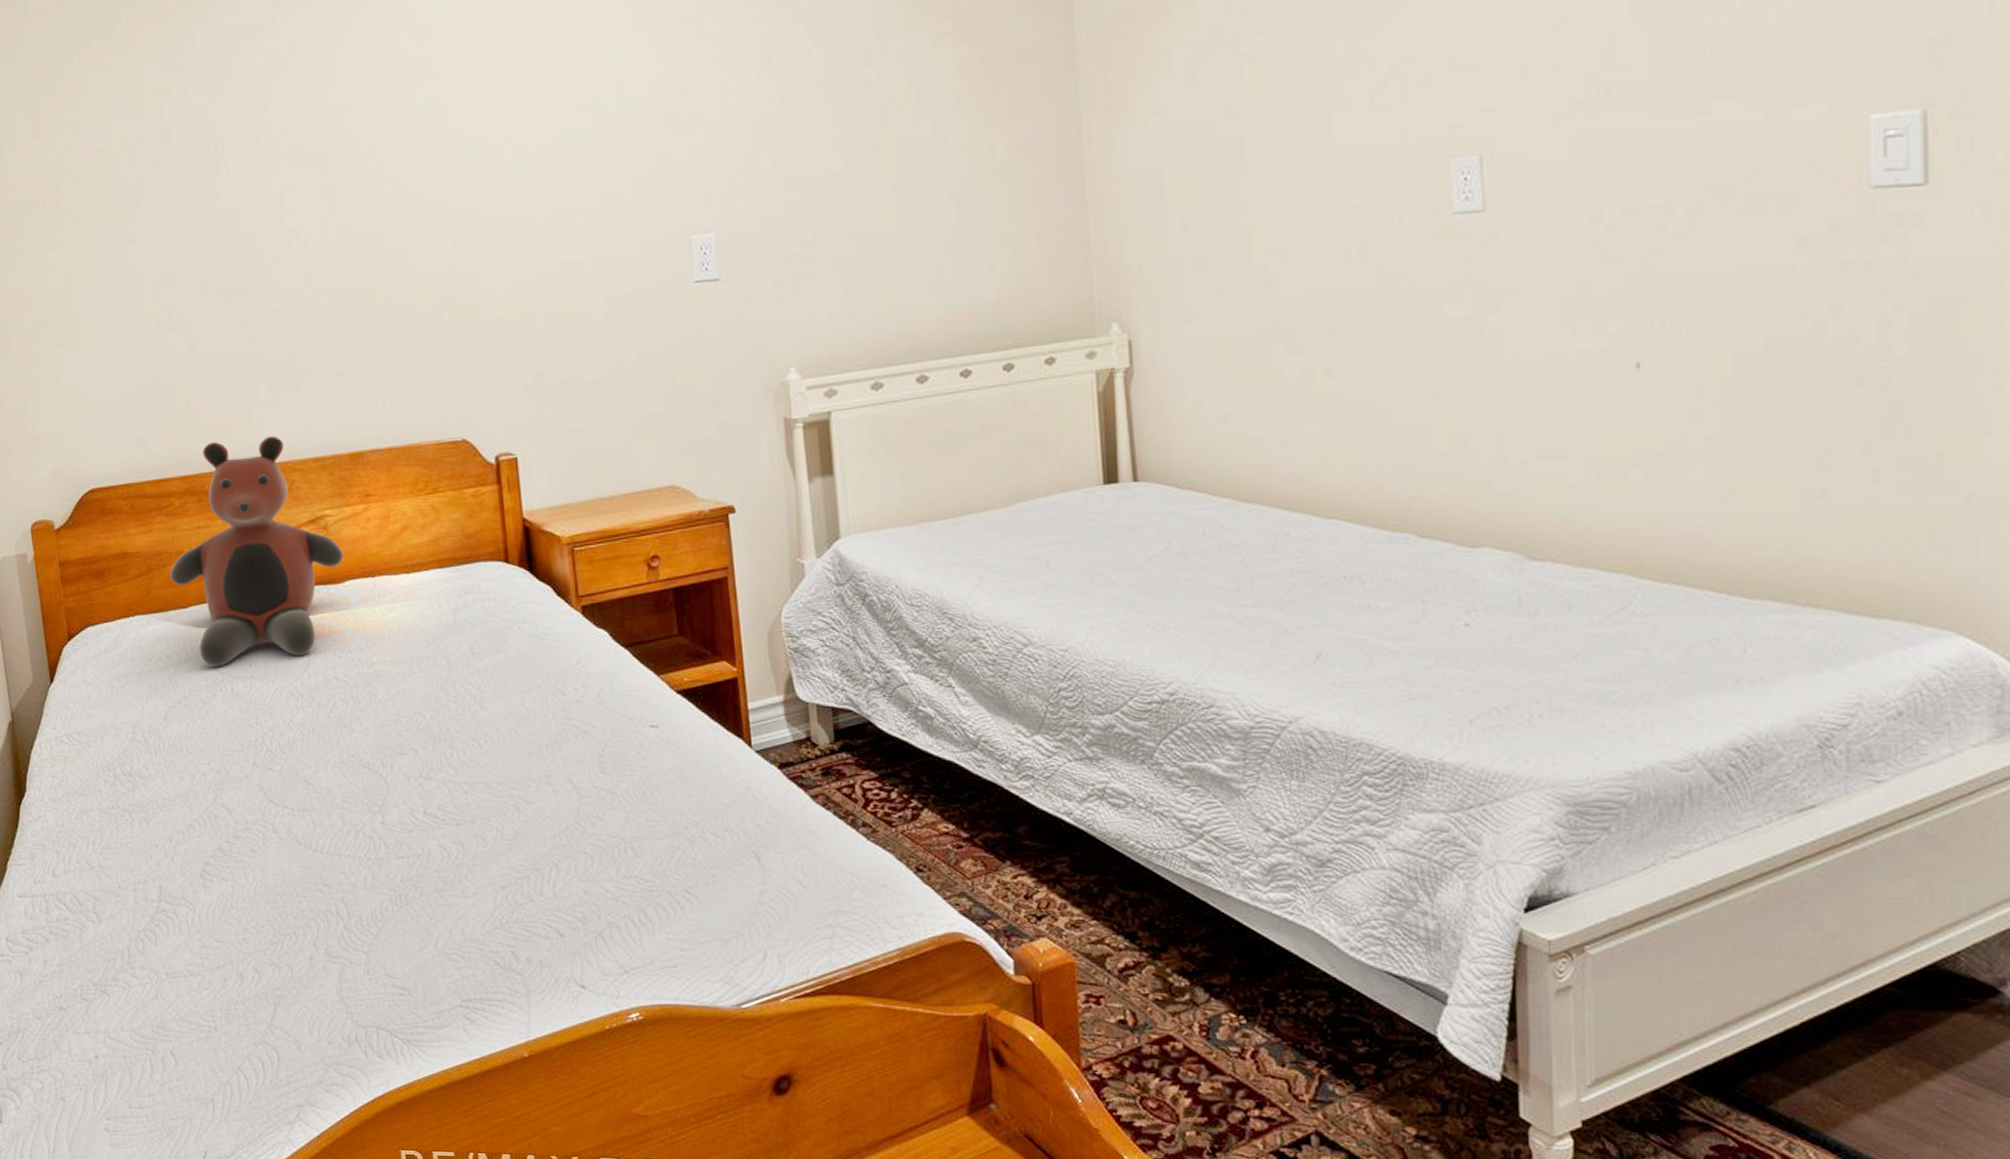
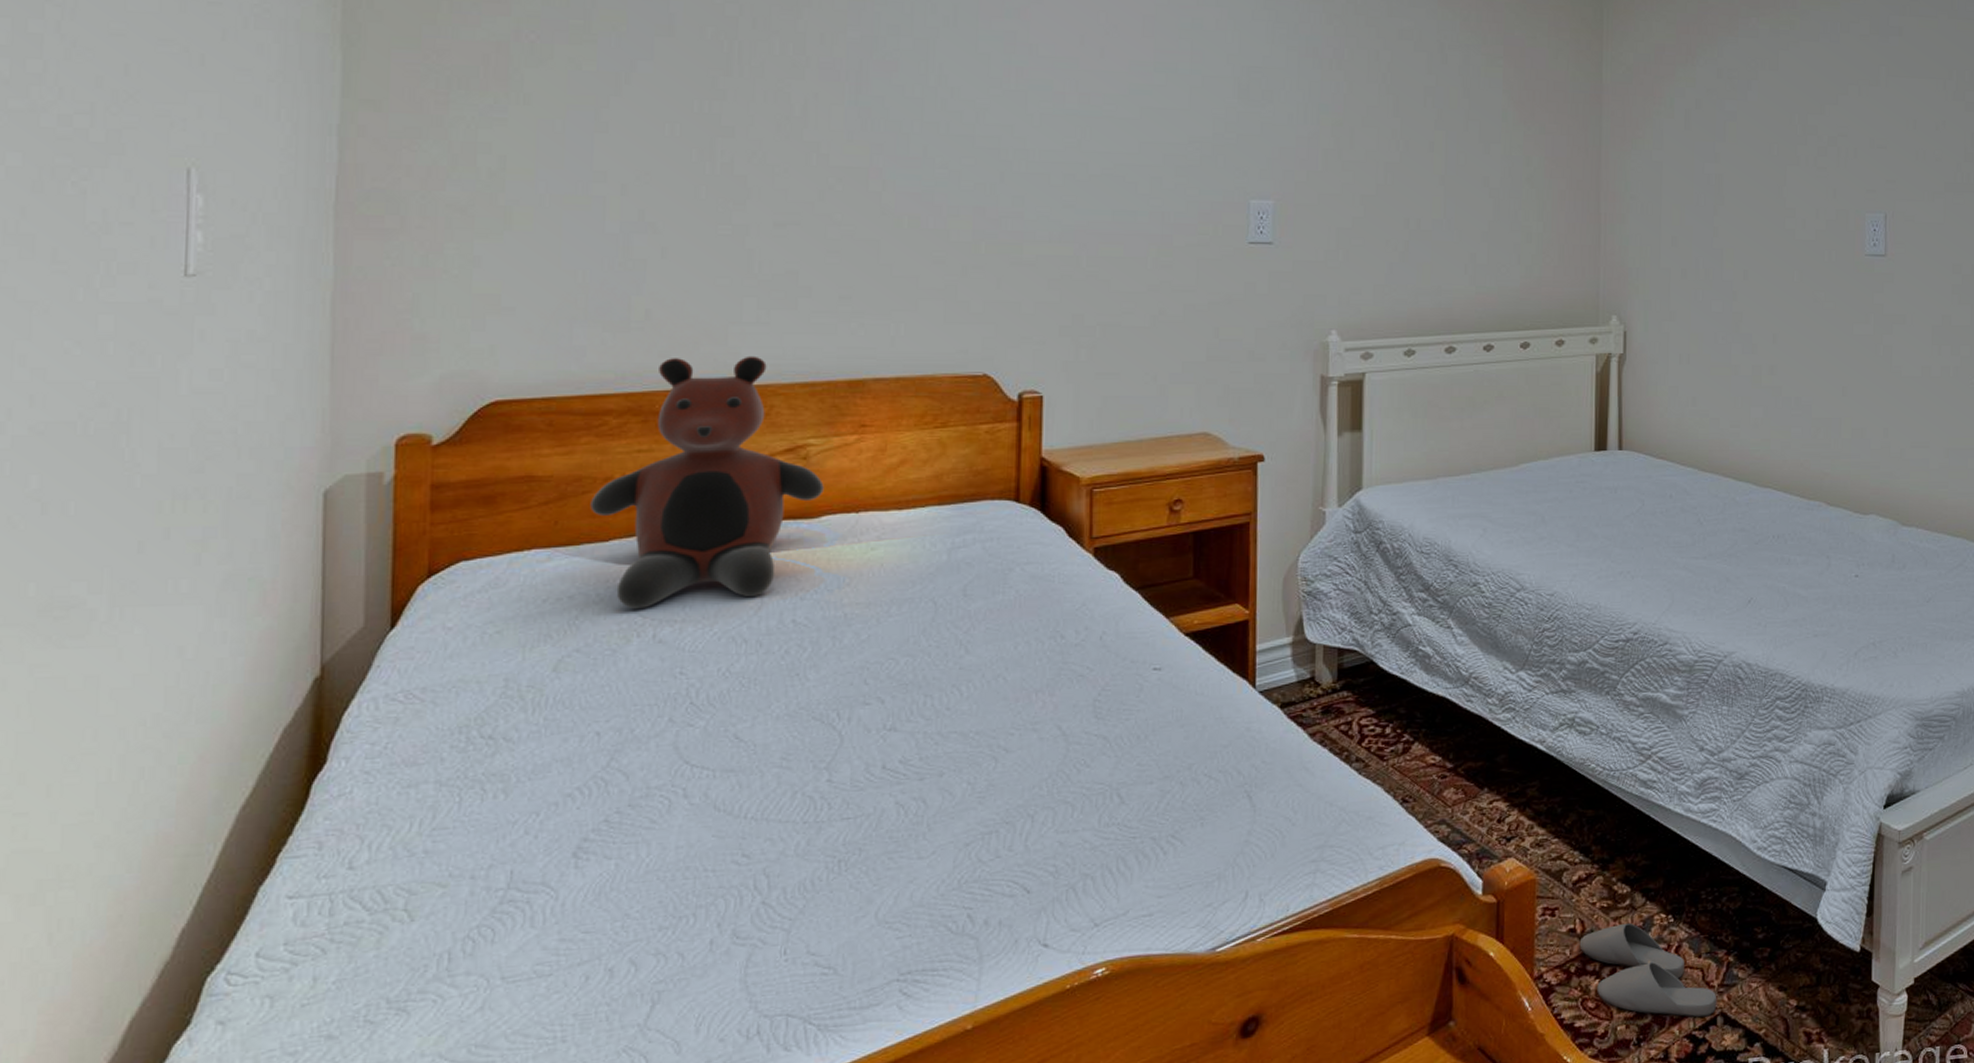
slippers: none [1132,1019,1310,1133] -> present [1579,922,1717,1017]

